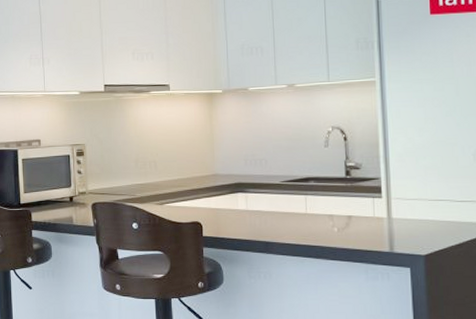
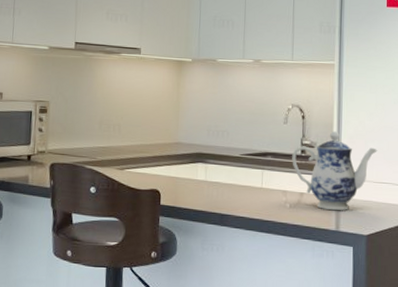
teapot: none [336,150,431,232] -> present [292,131,378,211]

